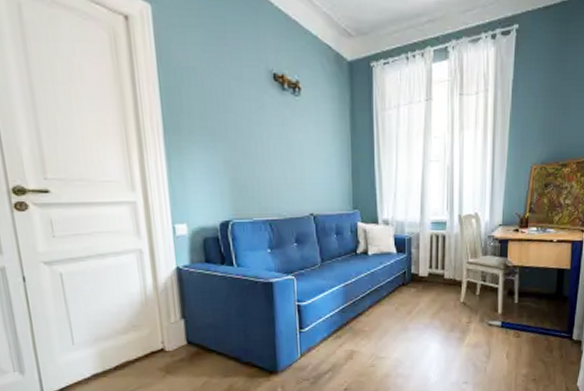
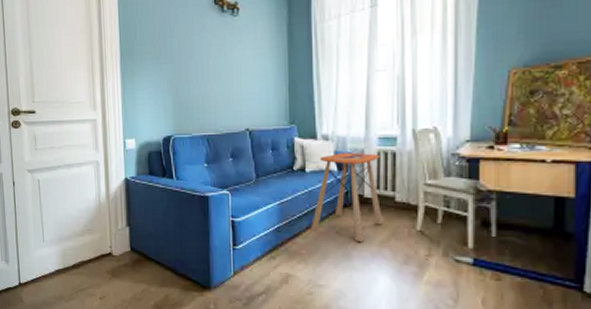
side table: none [373,235,434,316] -> present [311,152,383,243]

